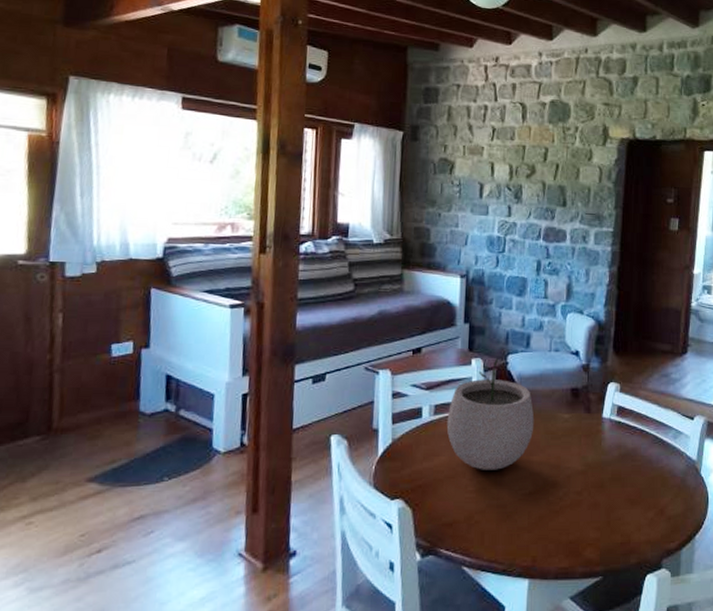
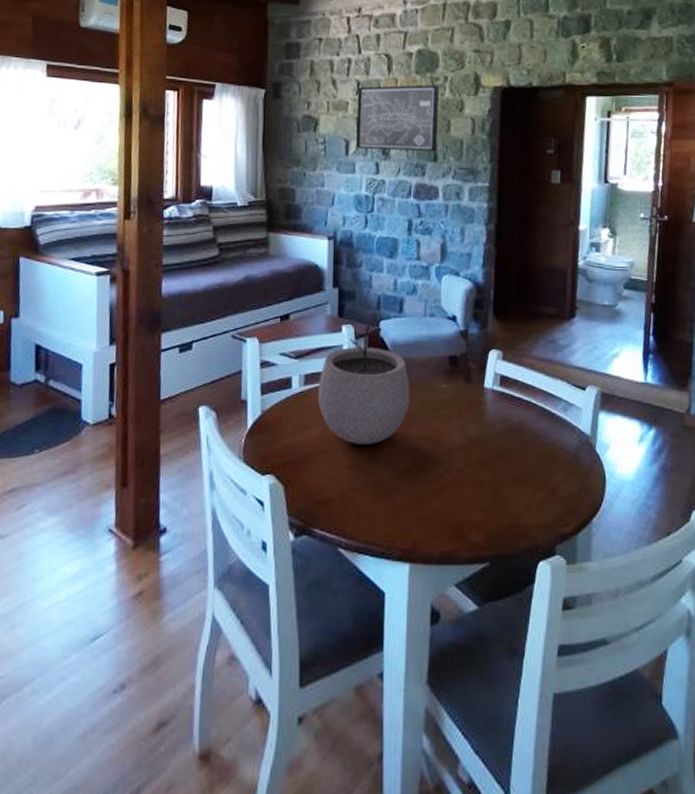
wall art: none [489,133,570,198] -> present [355,85,440,152]

